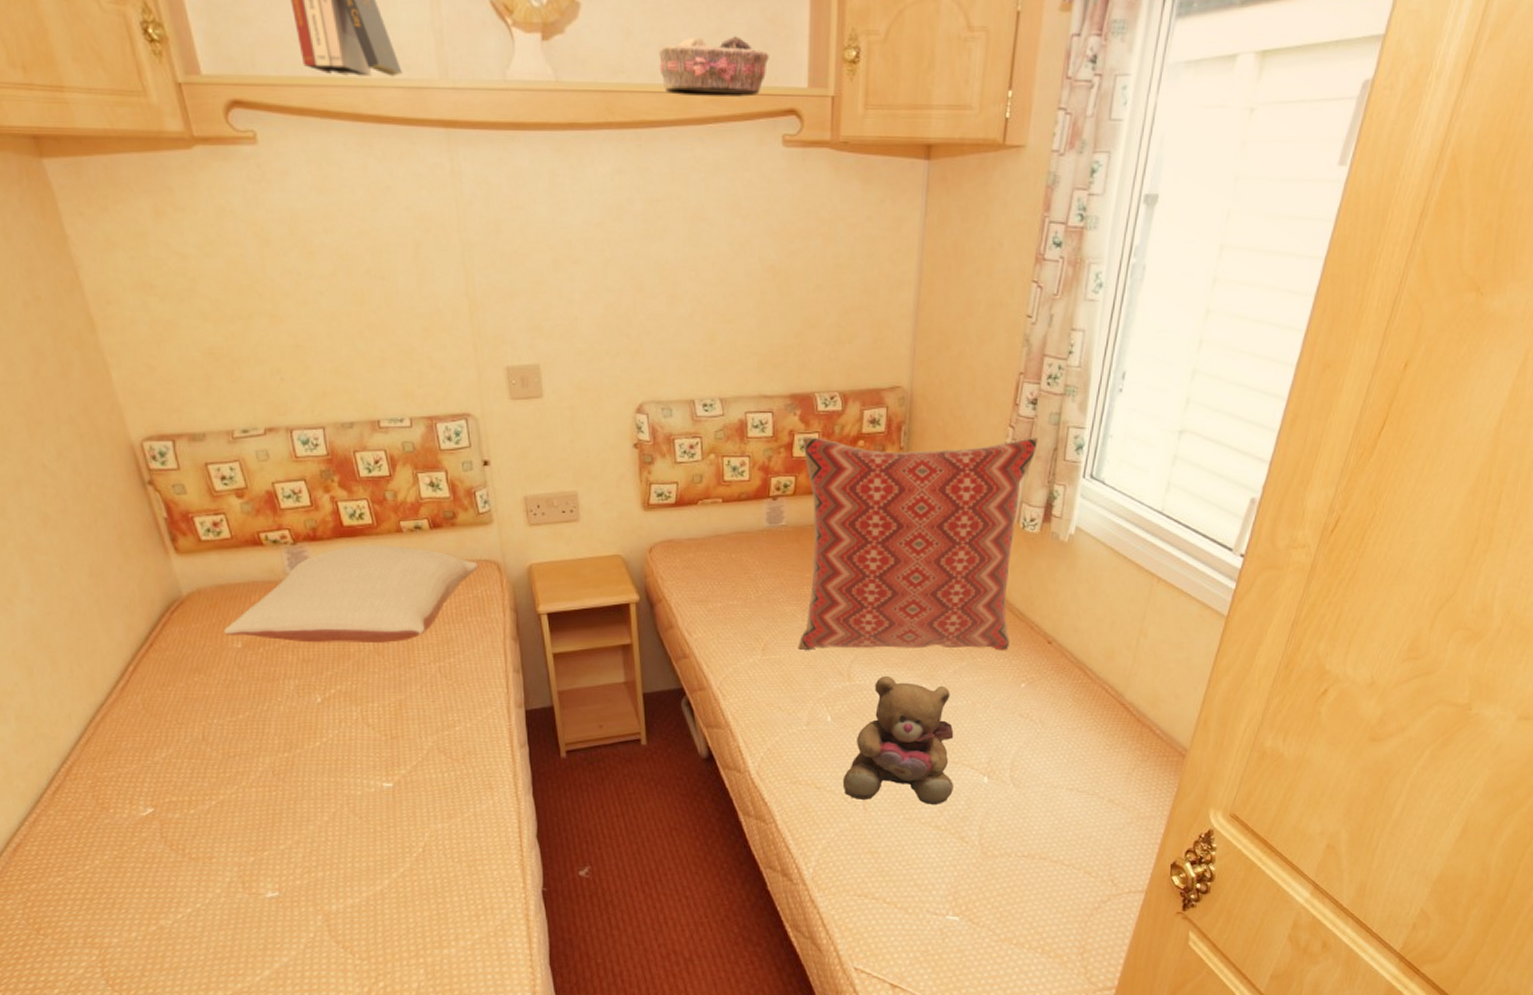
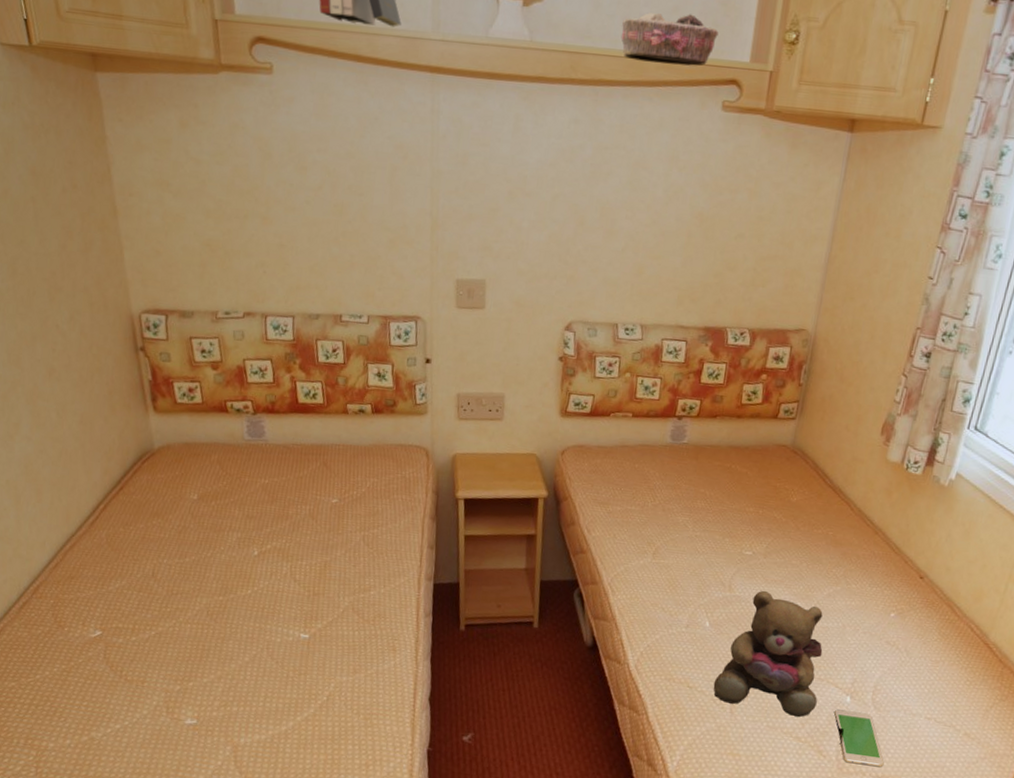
pillow: present [224,545,479,643] -> none [184,420,410,510]
pillow: present [798,436,1038,651] -> none [686,366,929,581]
phone: none [973,792,1029,846] -> present [834,709,884,768]

